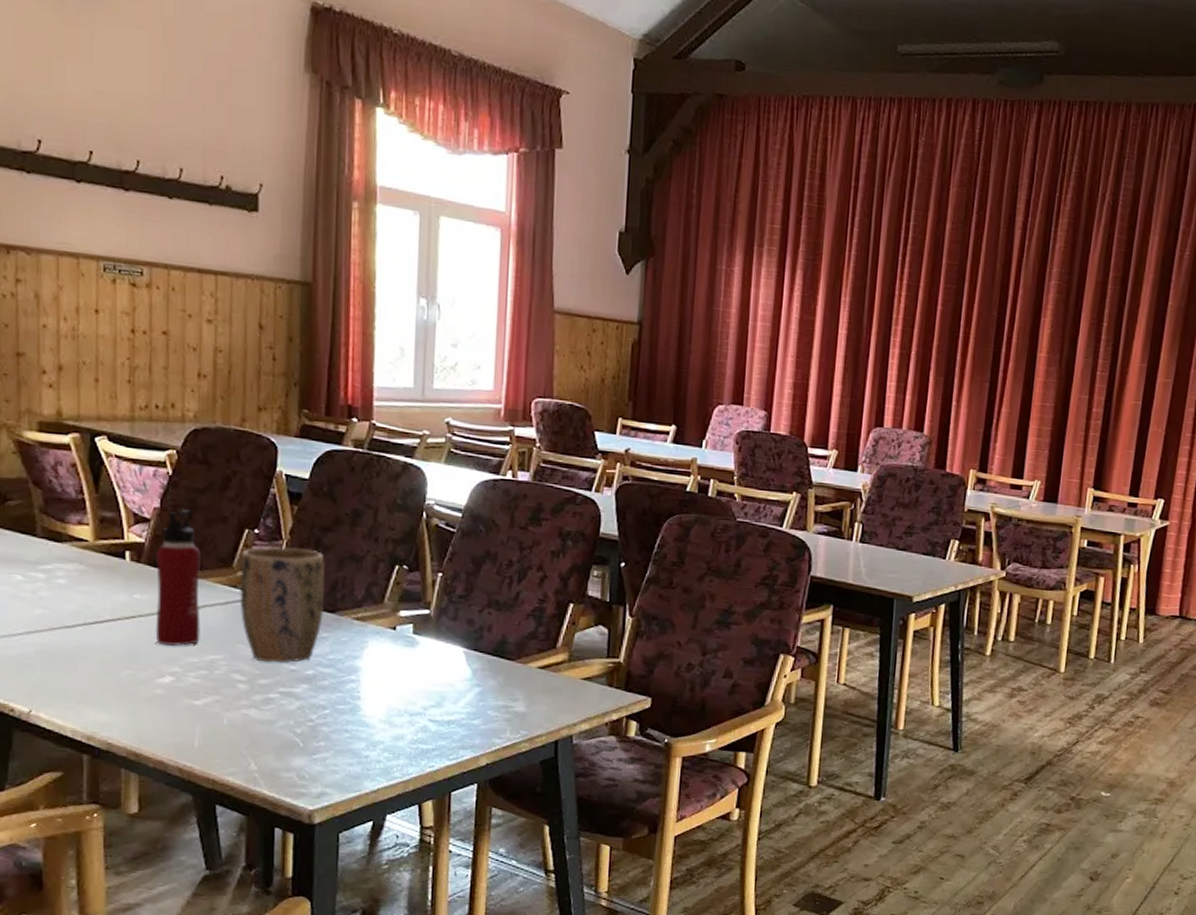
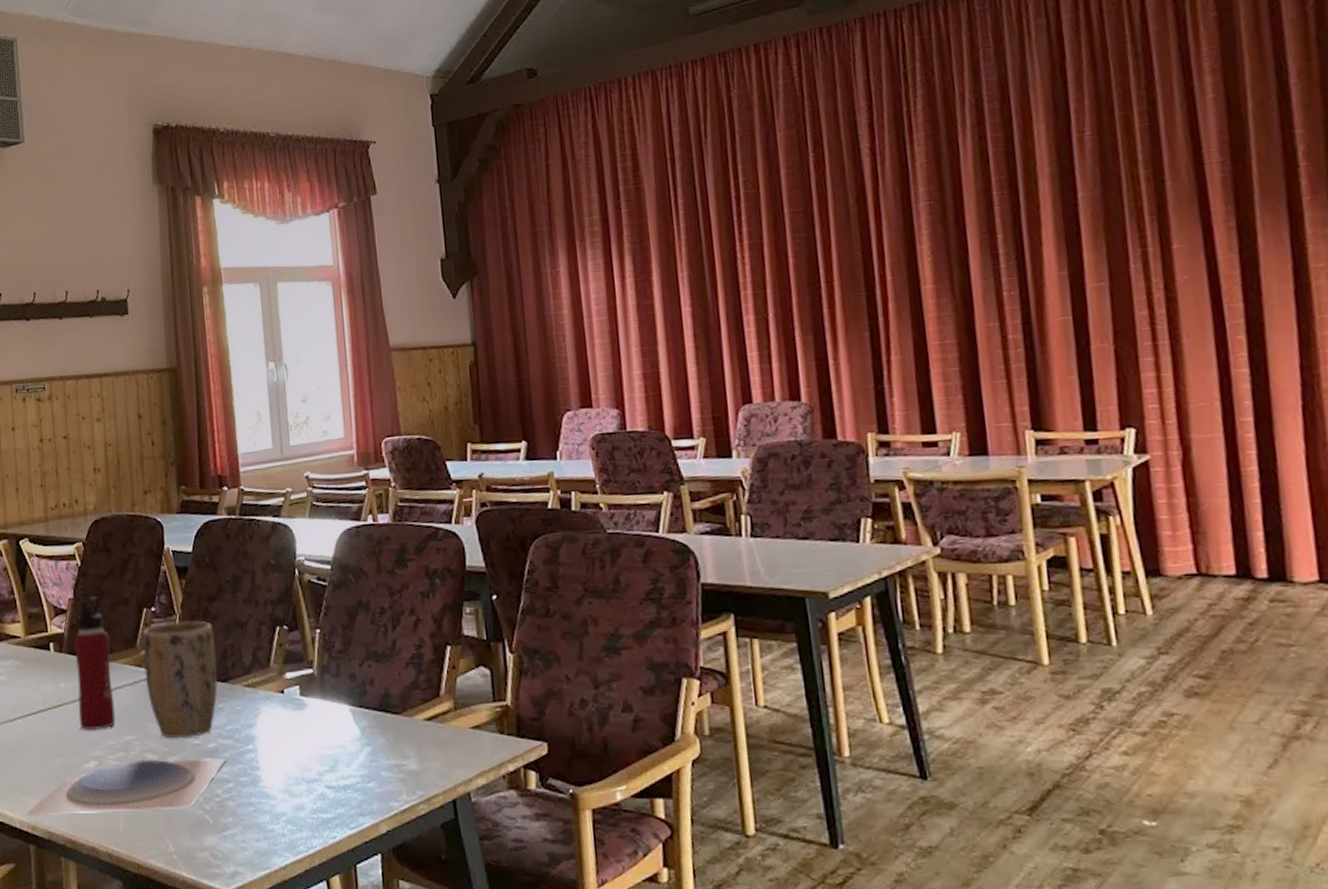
plate: none [79,680,325,730] -> present [25,758,227,816]

